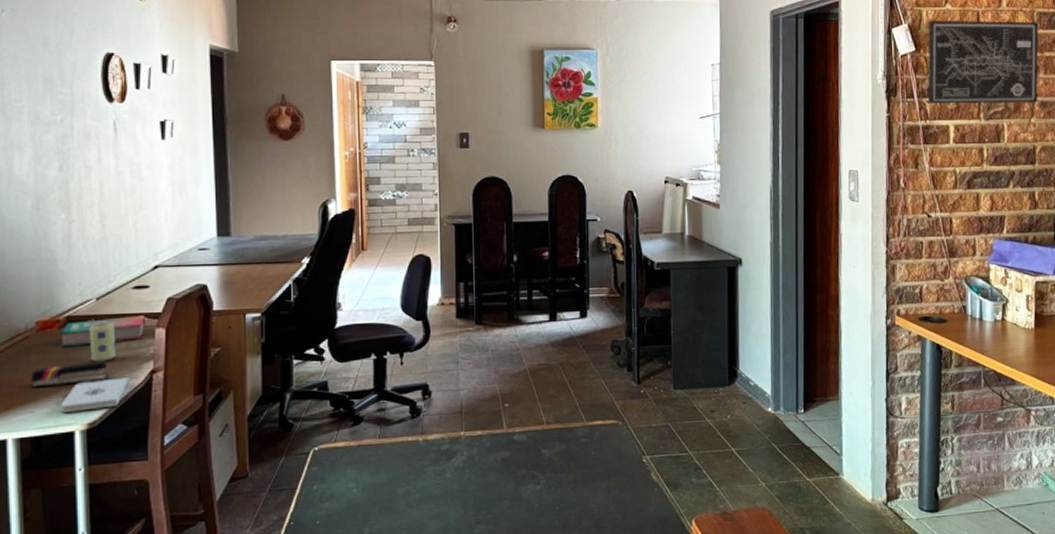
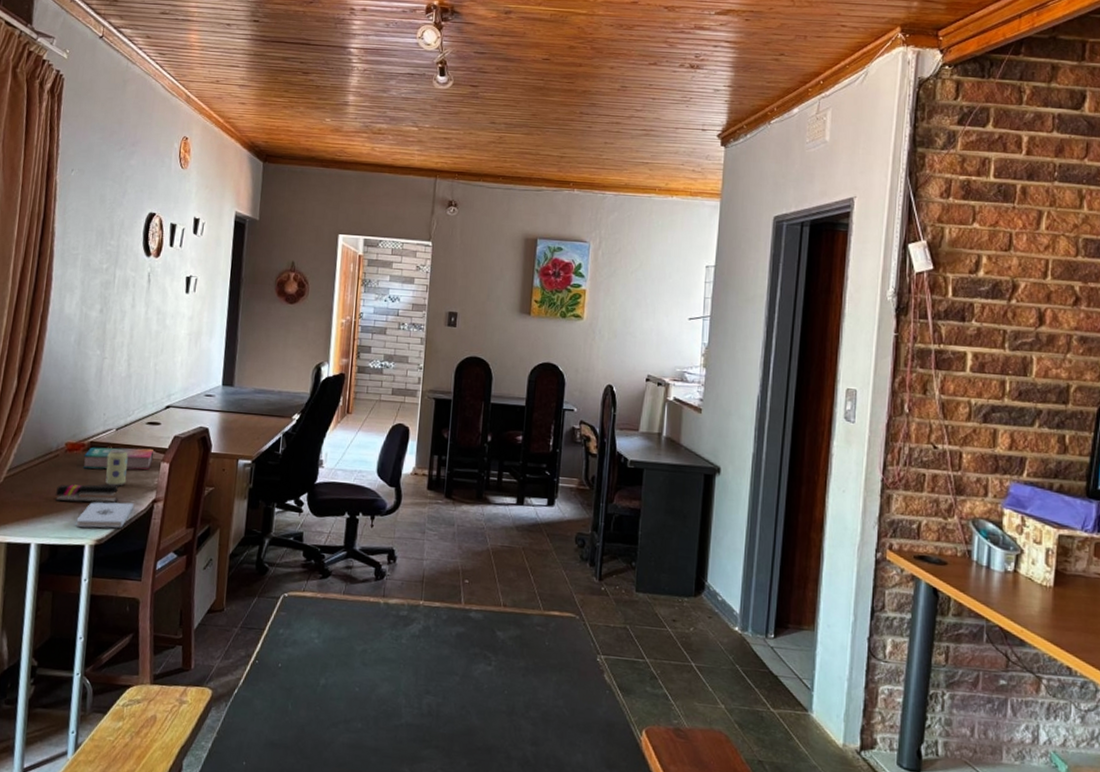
wall art: present [927,21,1039,104] -> none [943,239,1083,337]

